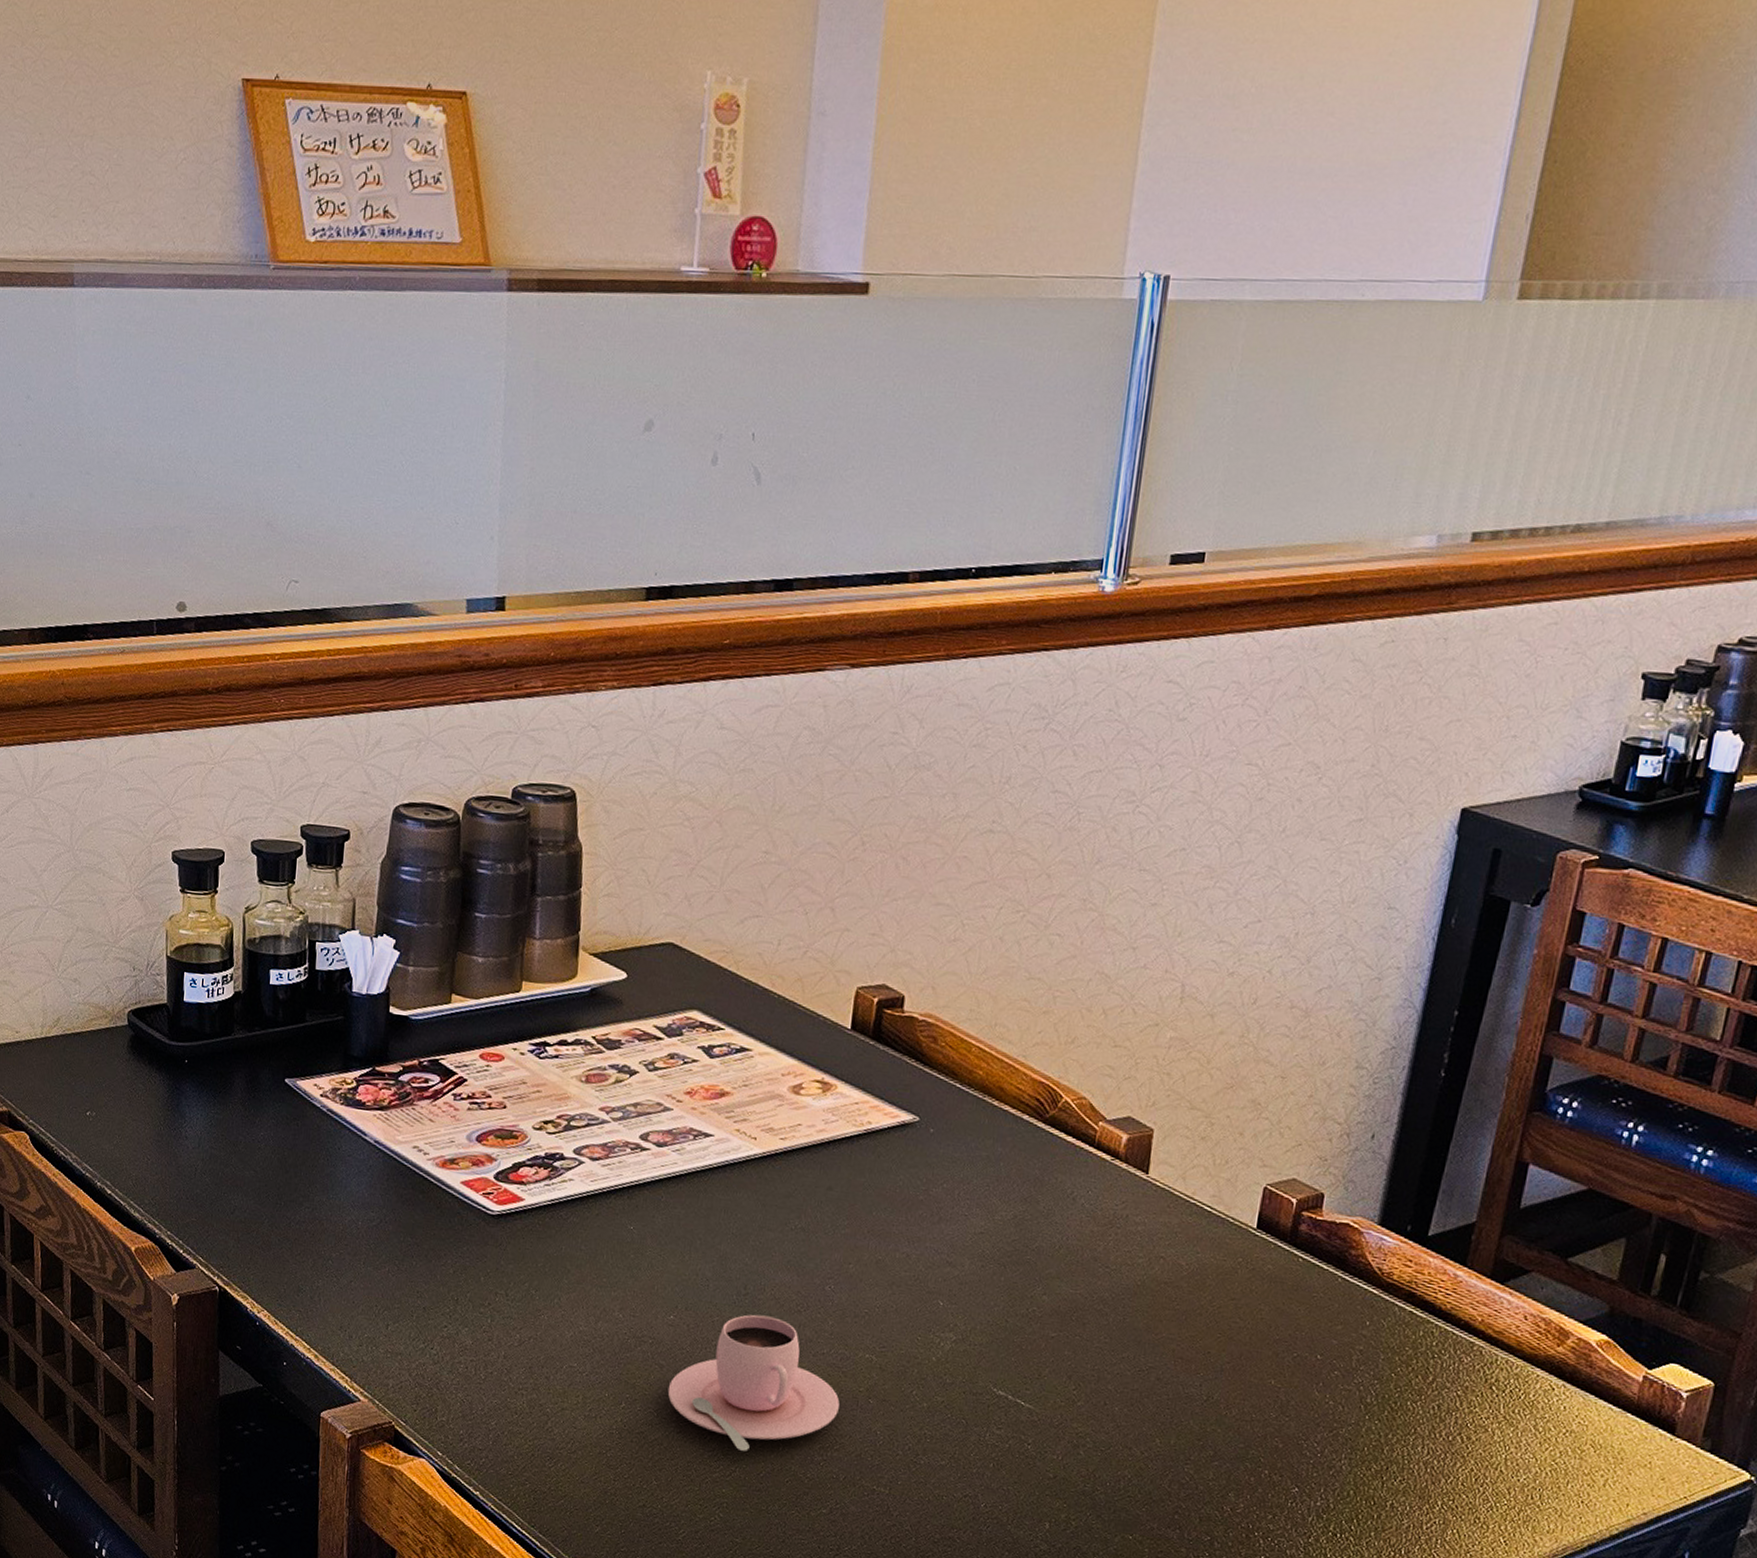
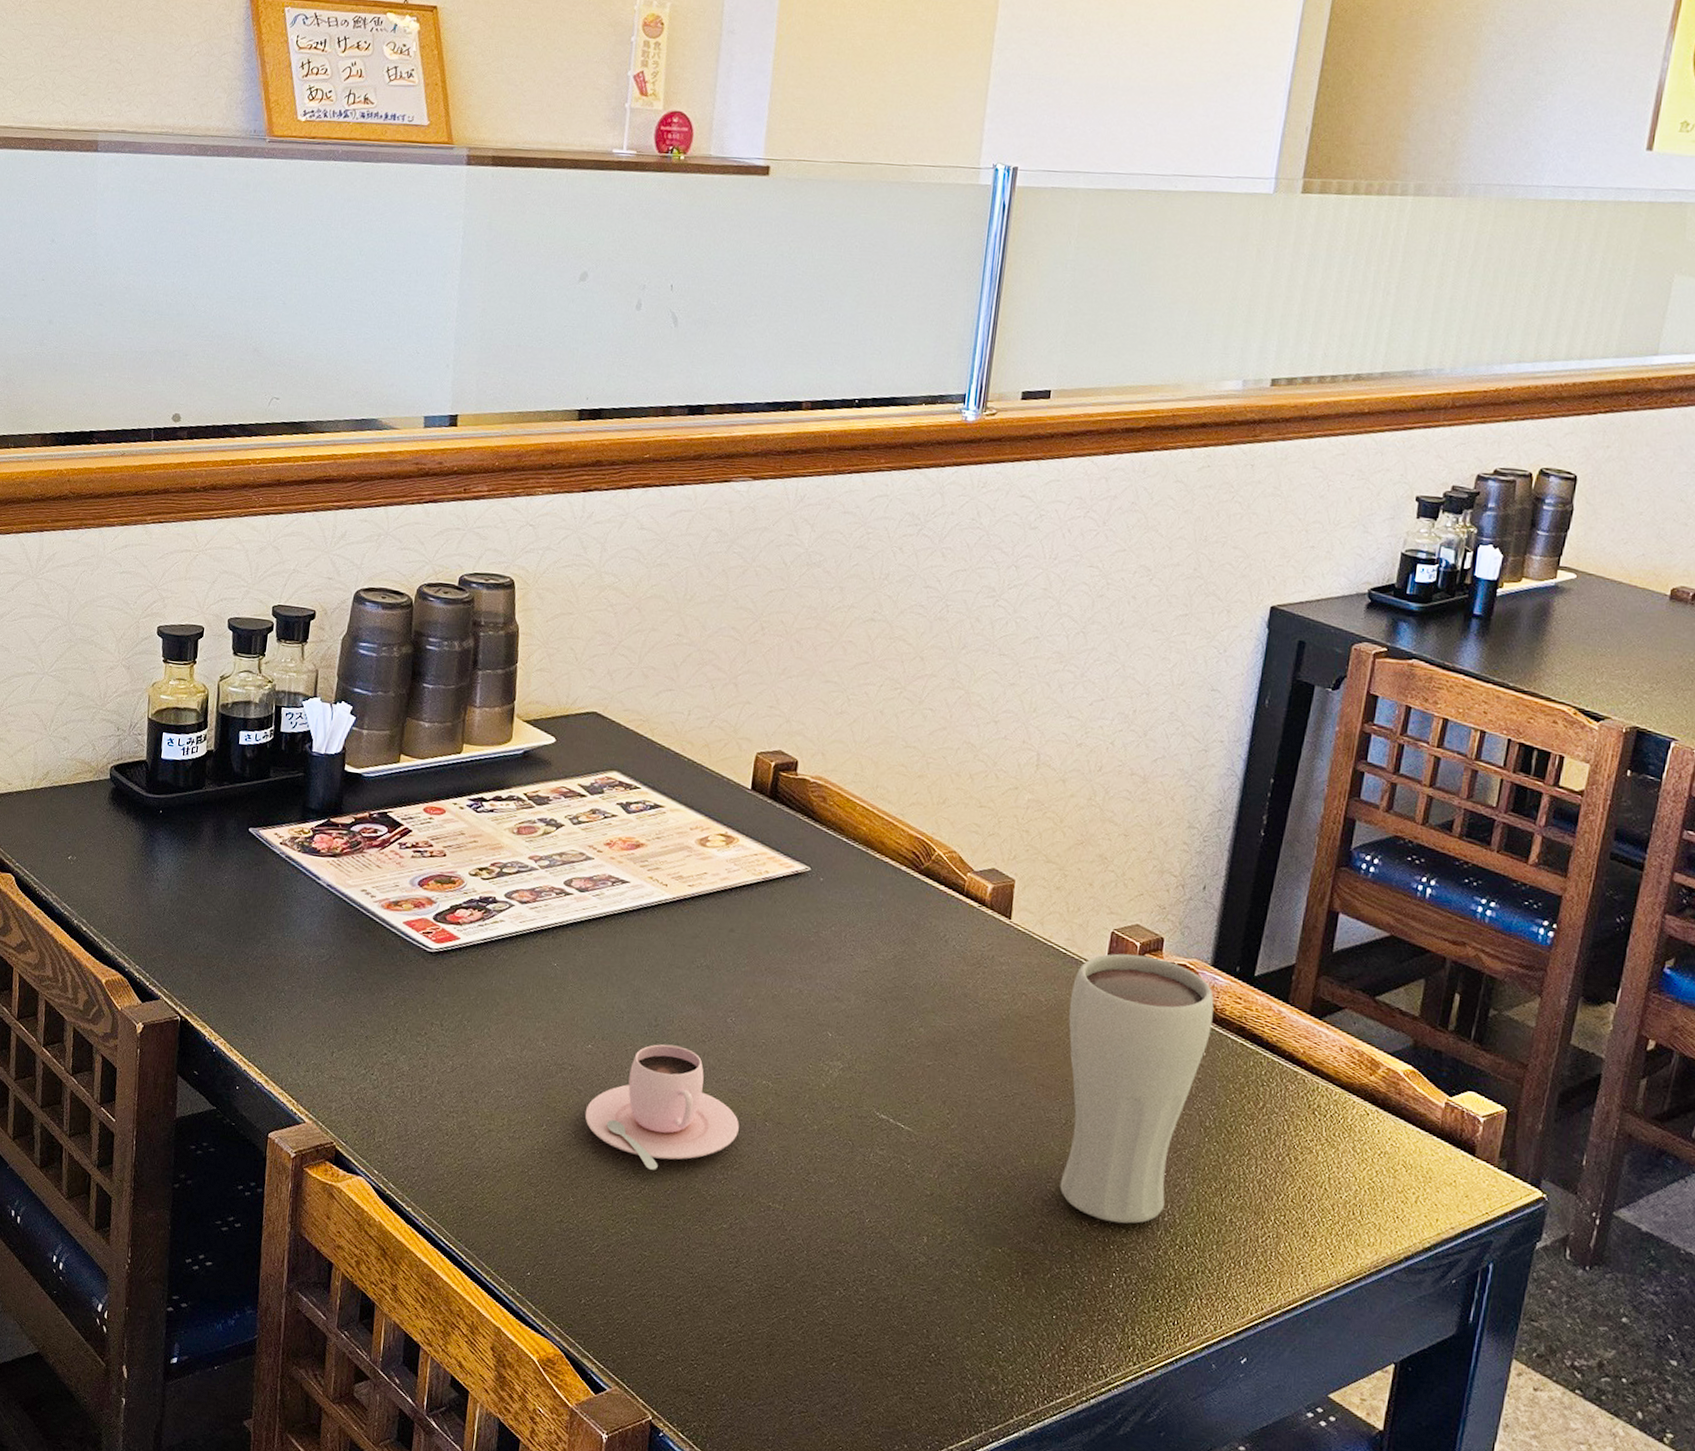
drinking glass: none [1199,1211,1380,1509] -> present [1060,953,1214,1224]

